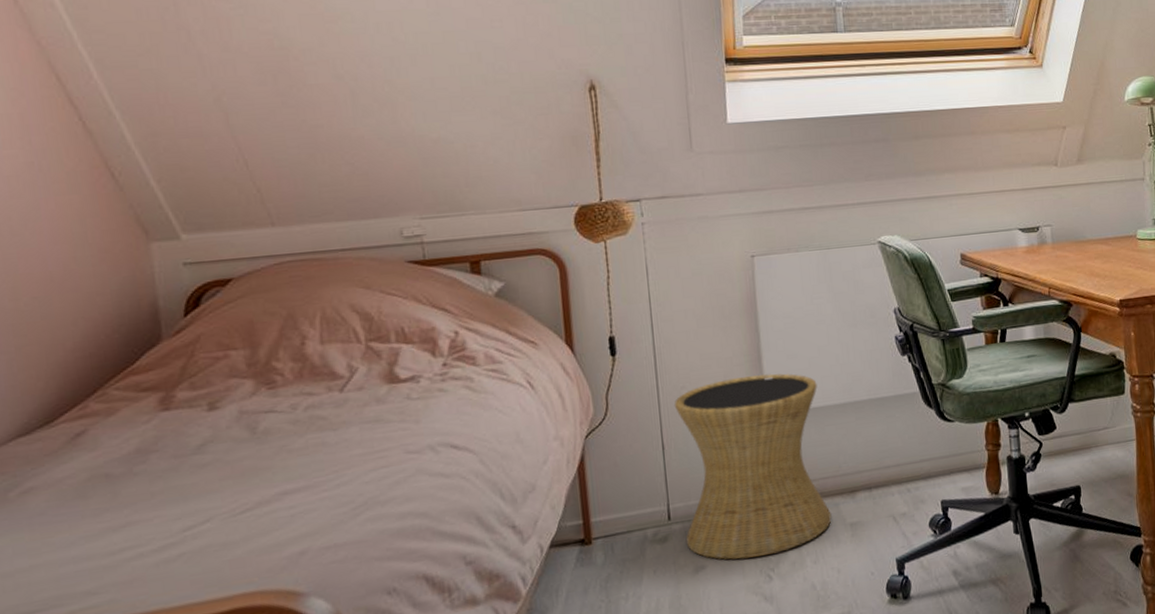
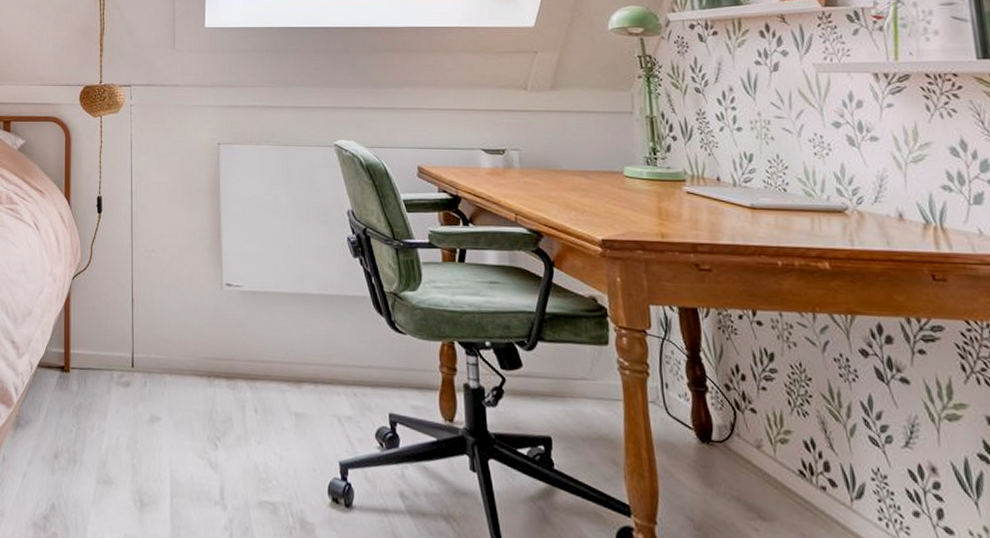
side table: present [674,373,832,560] -> none [144,249,277,424]

